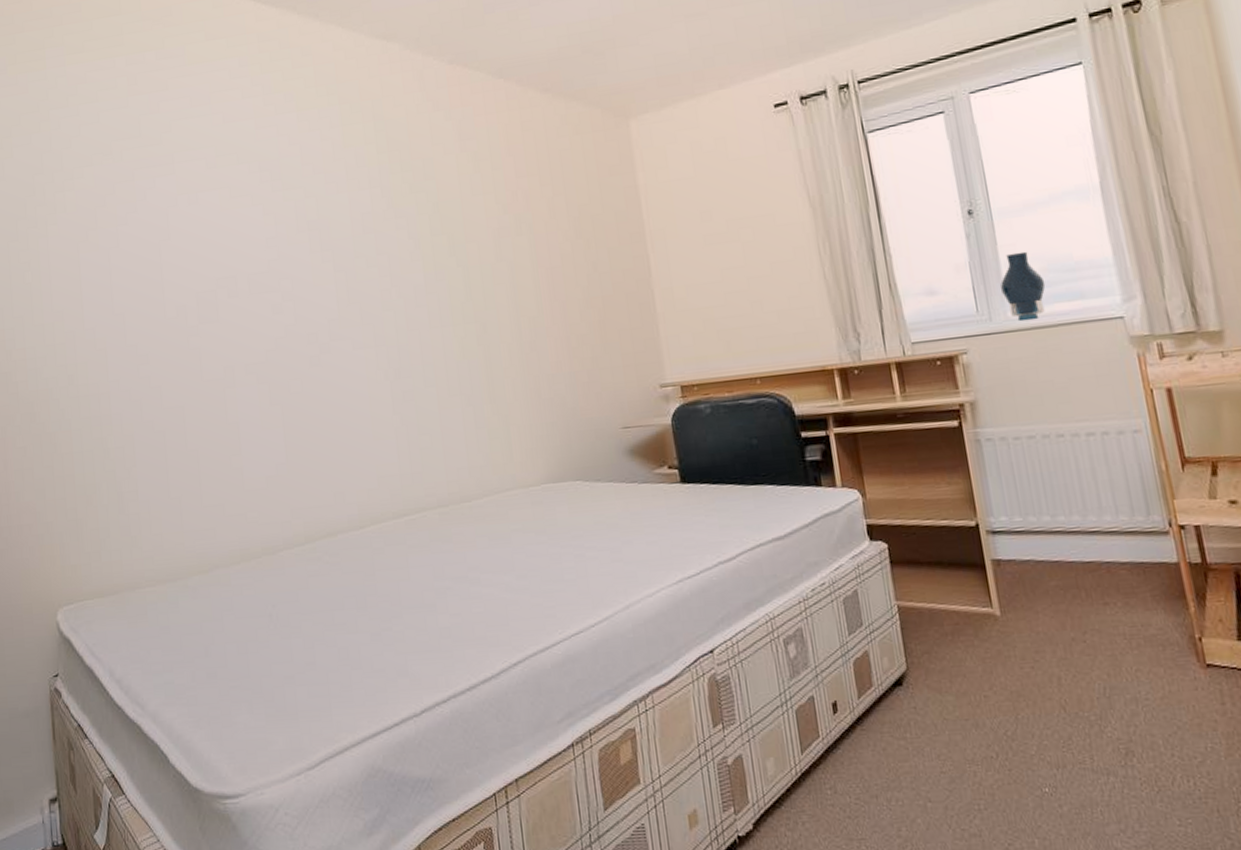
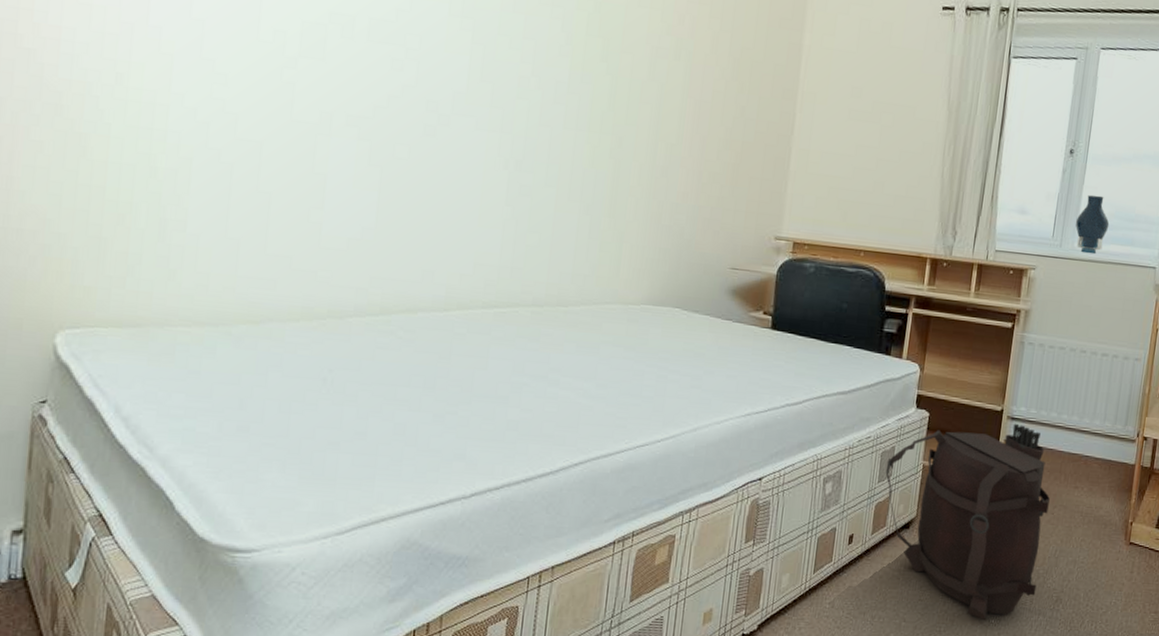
backpack: none [852,537,1095,791] -> present [885,423,1050,621]

